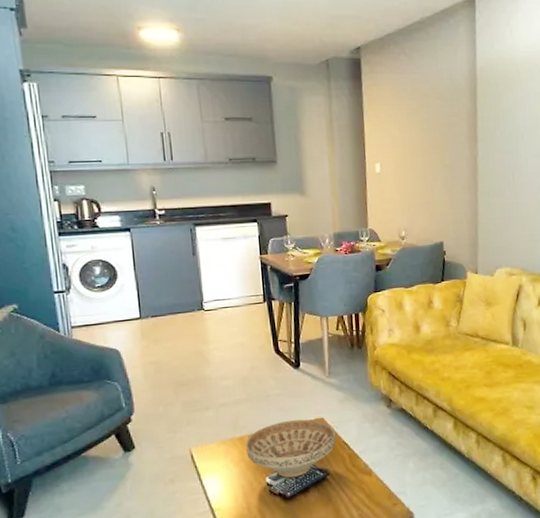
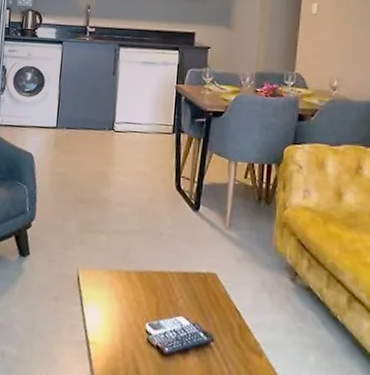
decorative bowl: present [246,419,337,478] -> none [130,265,228,334]

